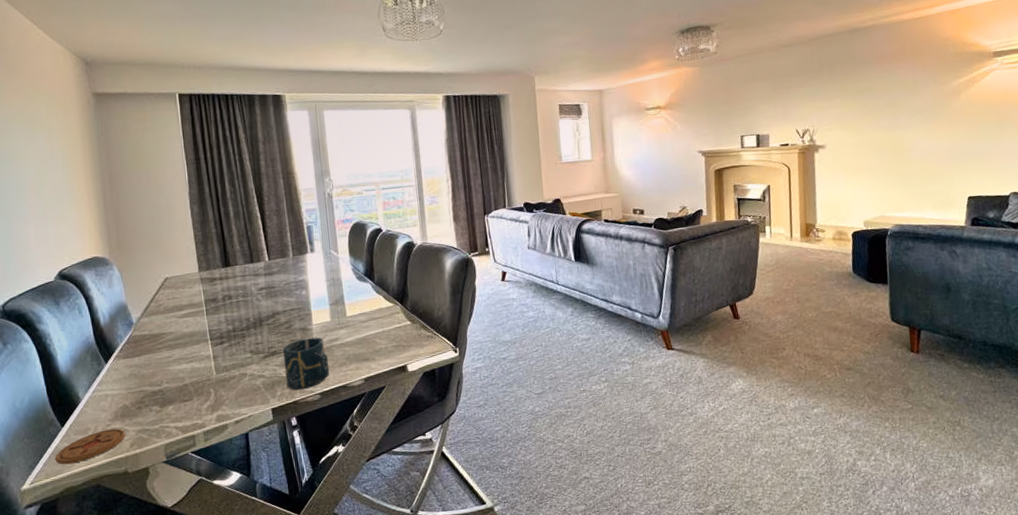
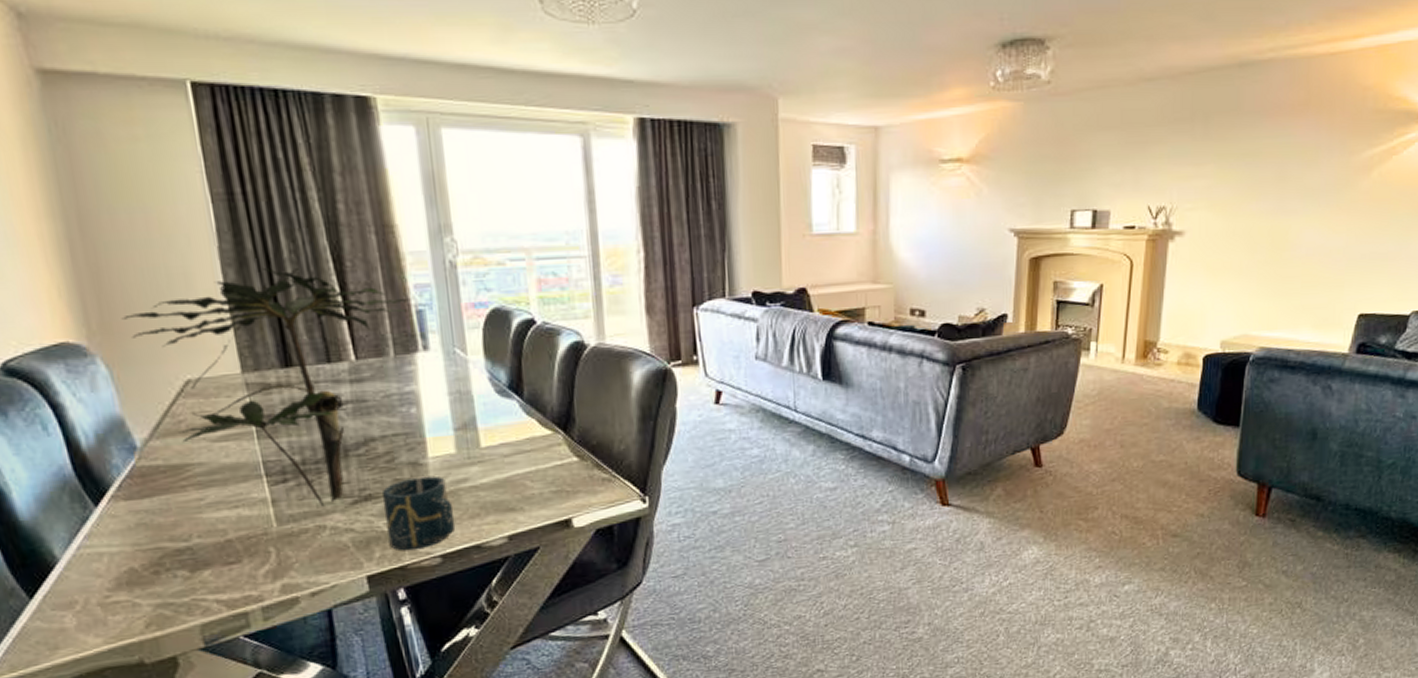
coaster: present [55,428,125,465] -> none [22,601,136,653]
plant: none [130,202,304,360] -> present [121,267,411,507]

